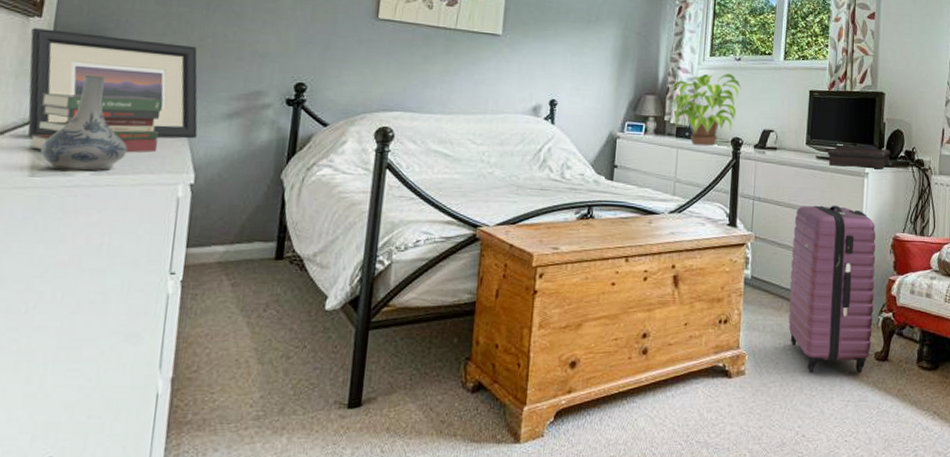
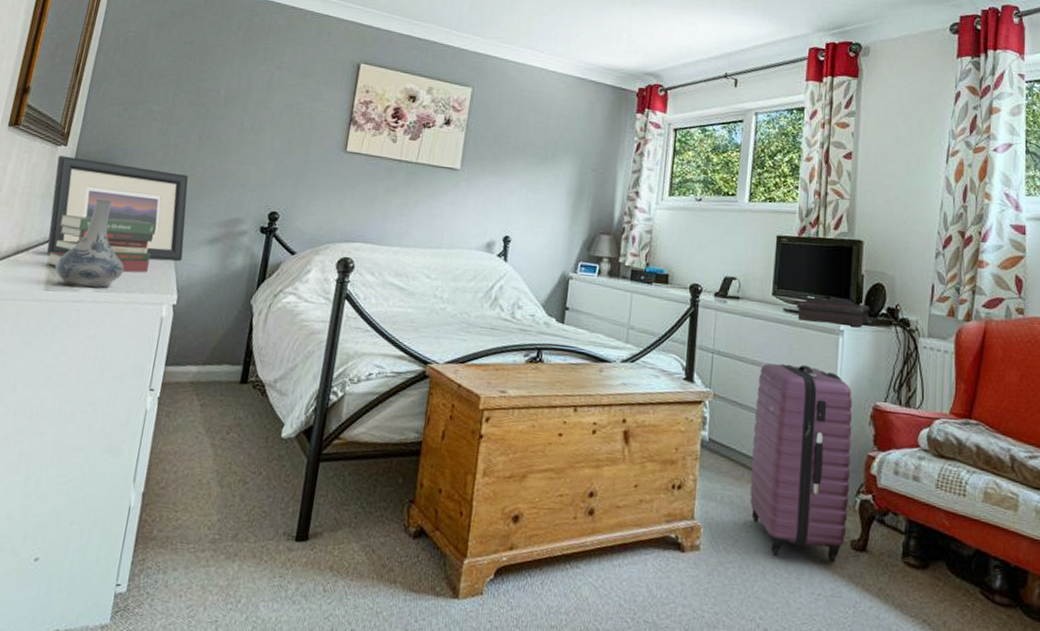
plant: present [673,73,742,147] -> none [628,214,702,292]

